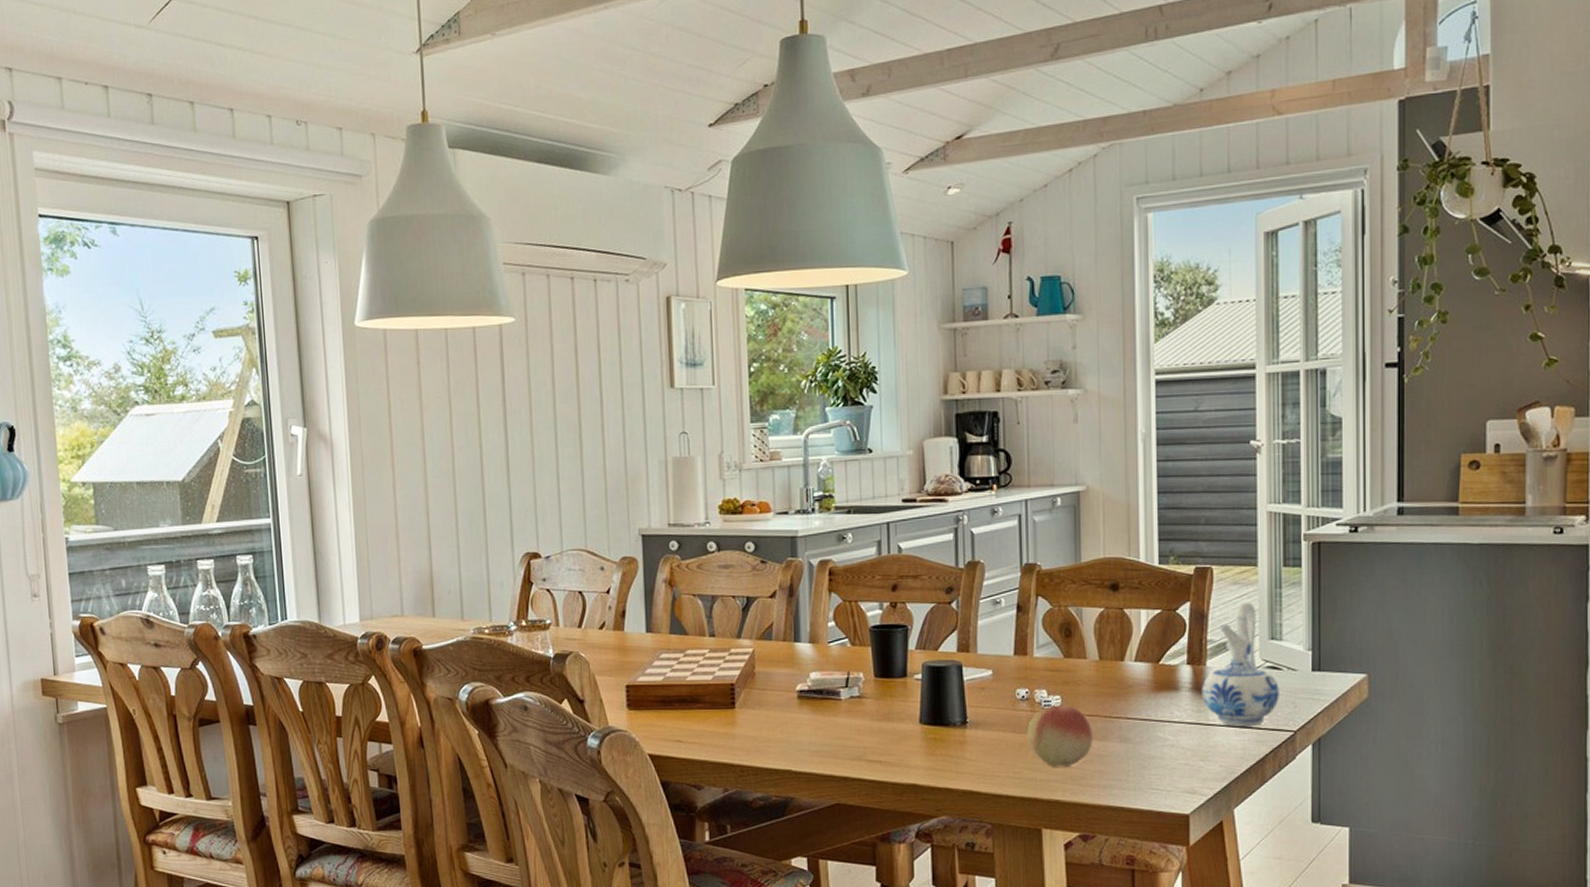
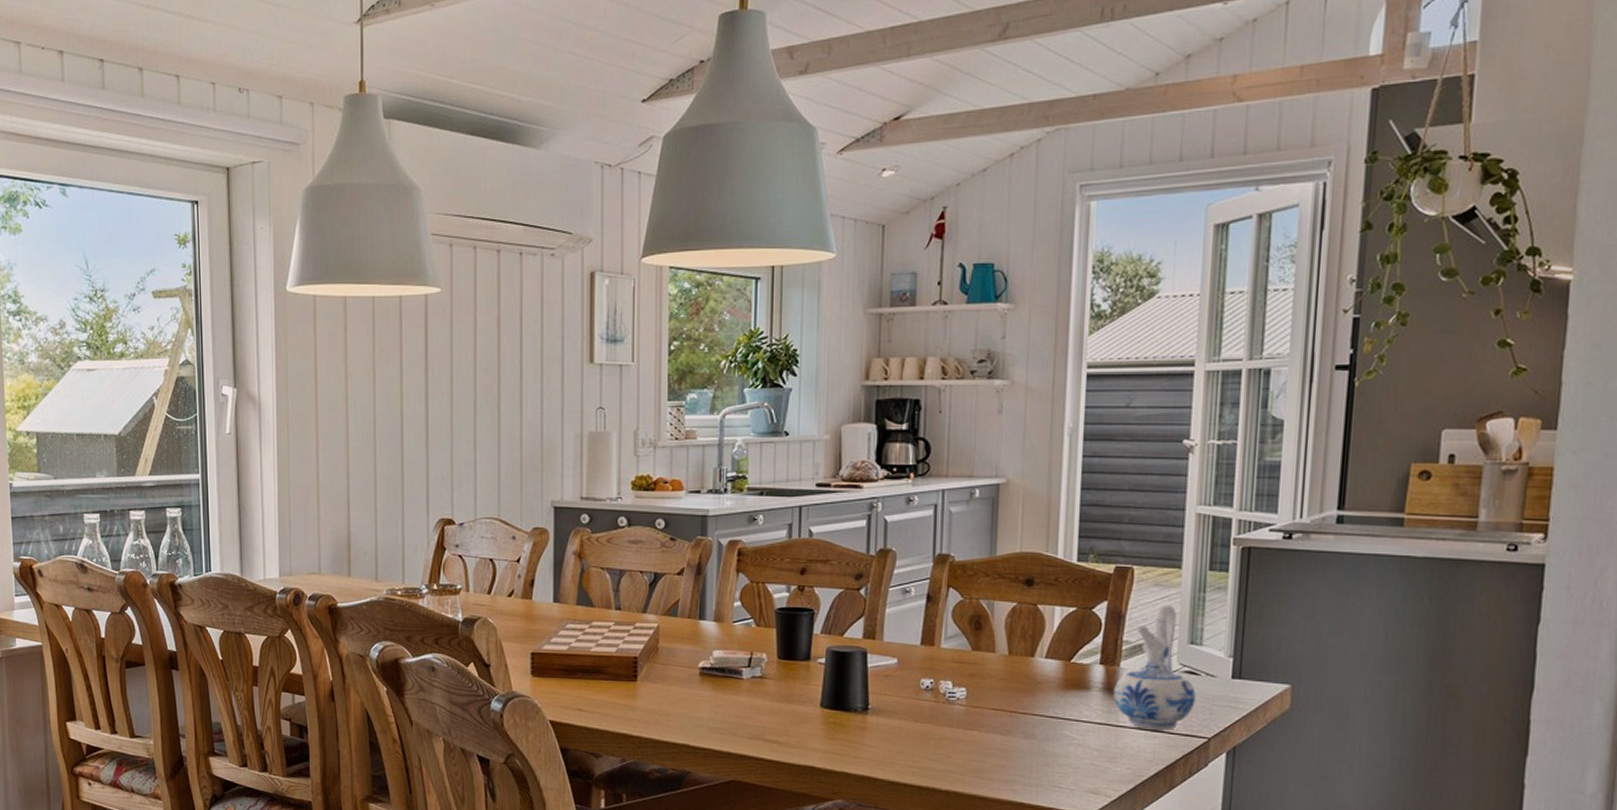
fruit: present [1027,705,1093,767] -> none [929,697,997,759]

